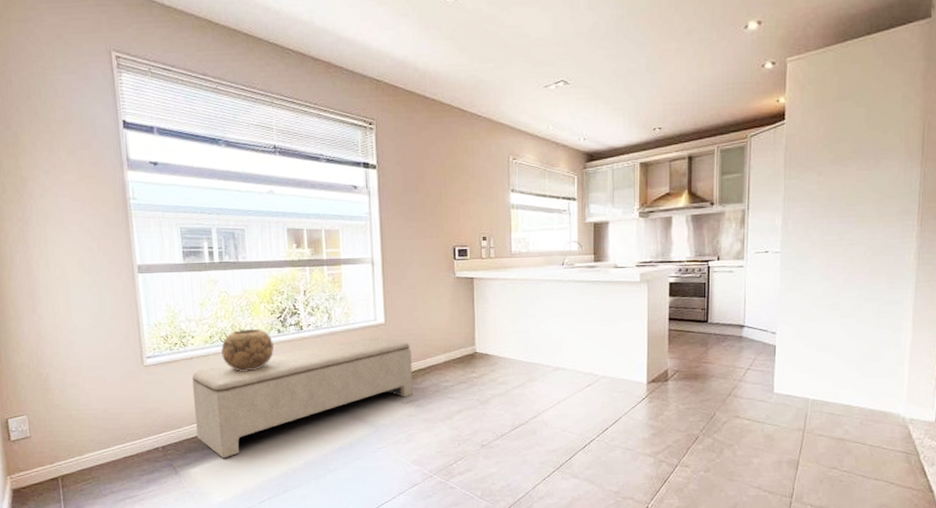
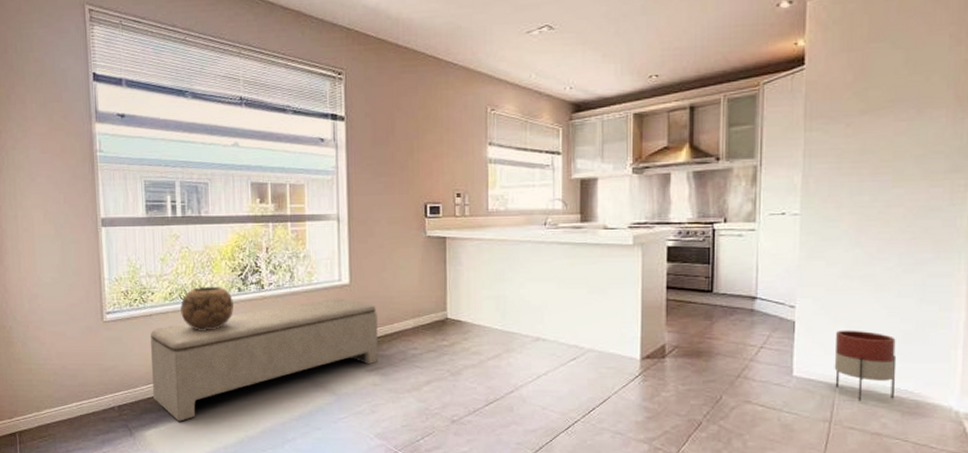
planter: none [807,351,857,413] -> present [834,330,897,402]

